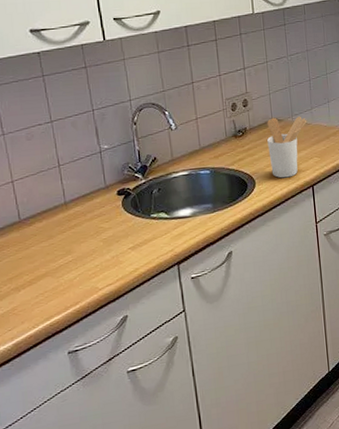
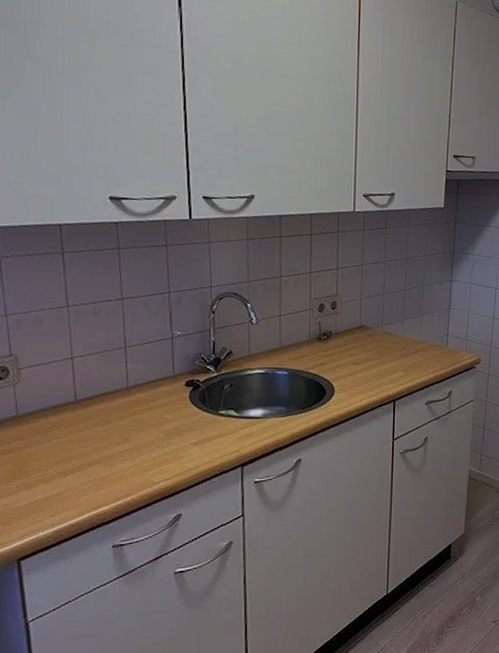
utensil holder: present [267,116,307,178] -> none [352,324,397,389]

